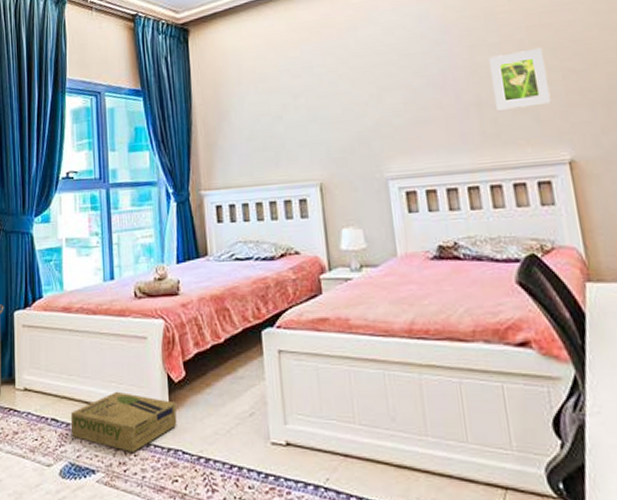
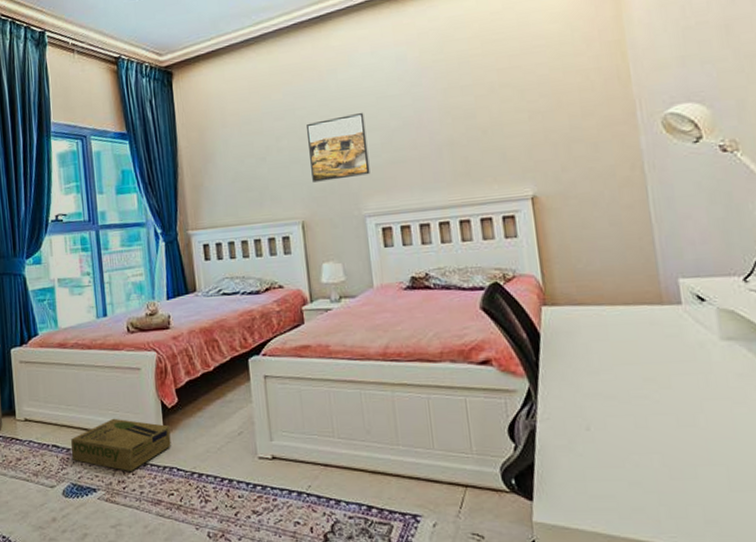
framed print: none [325,70,393,142] -> present [307,112,371,182]
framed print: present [489,47,552,112] -> none [462,89,518,151]

